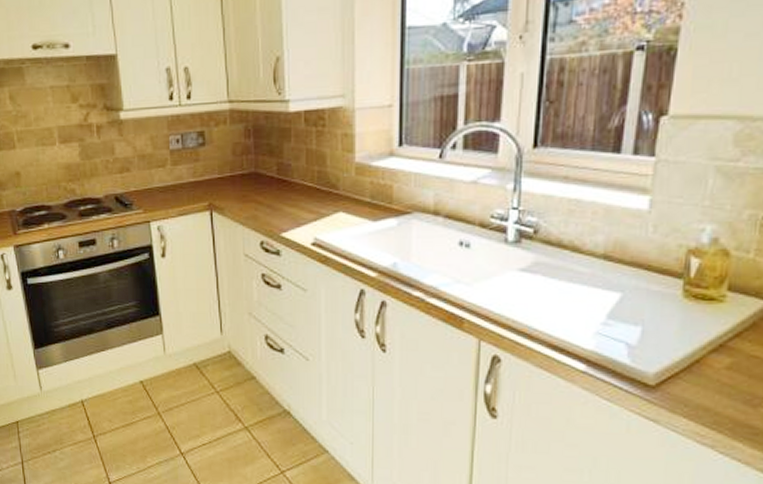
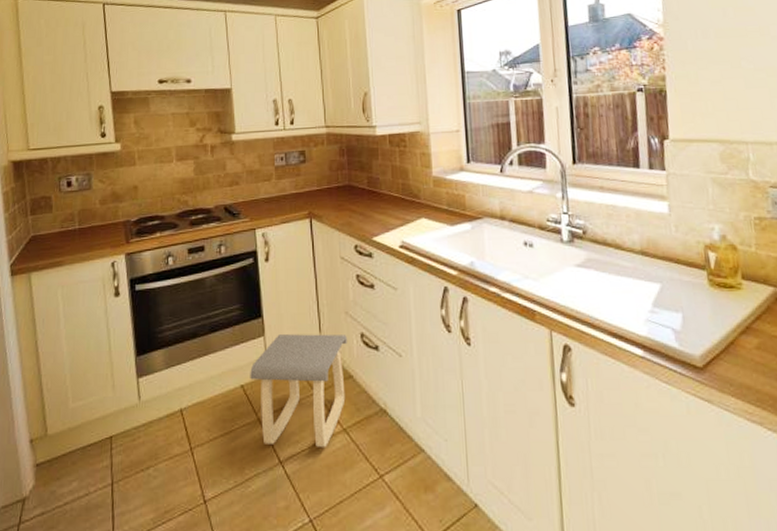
stool: none [149,333,250,444] -> present [250,334,347,448]

